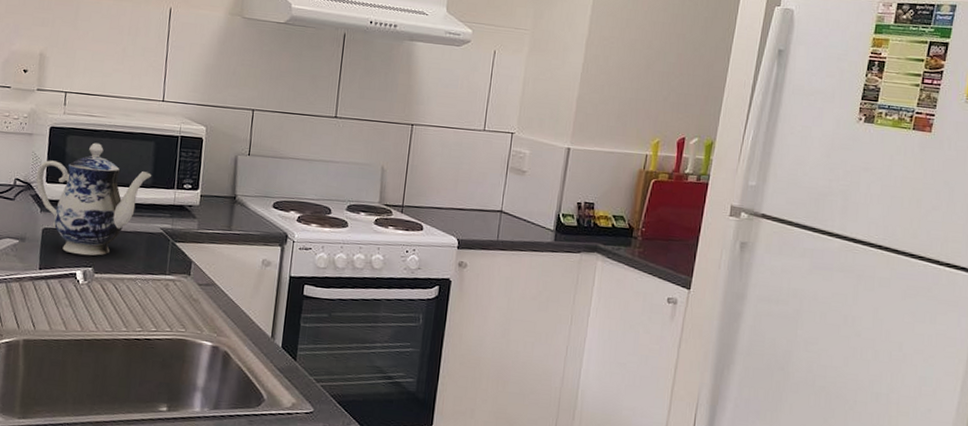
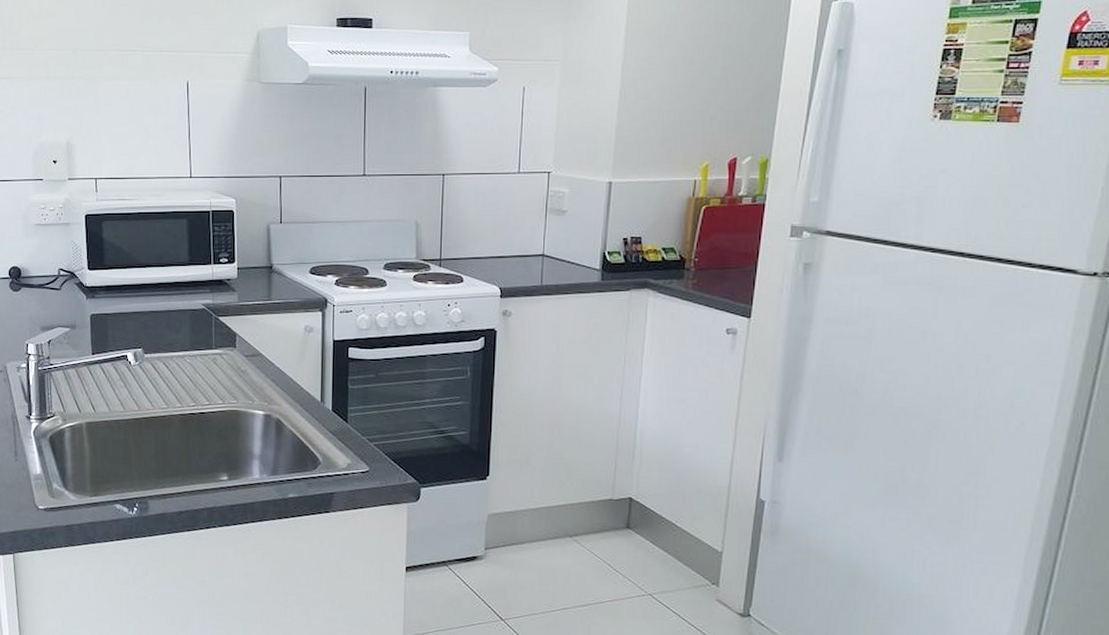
teapot: present [35,142,151,256] -> none [78,226,187,338]

